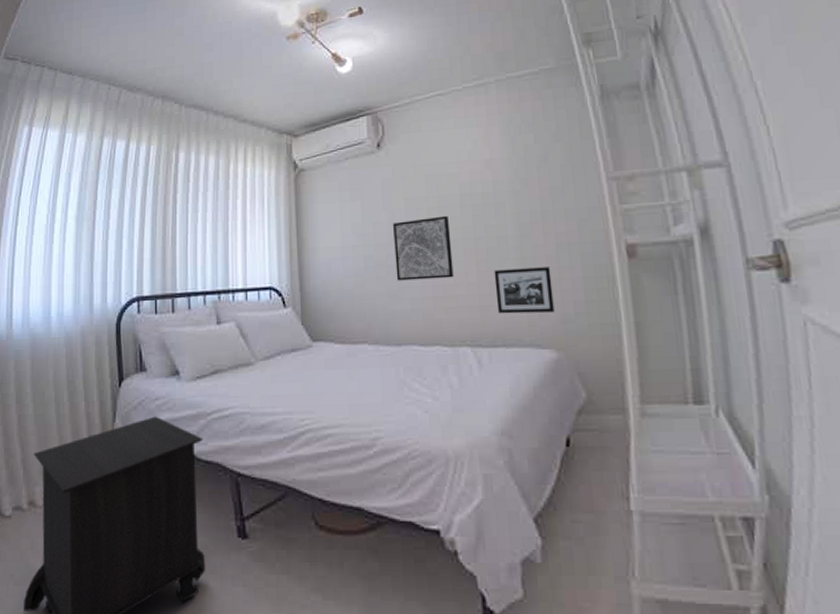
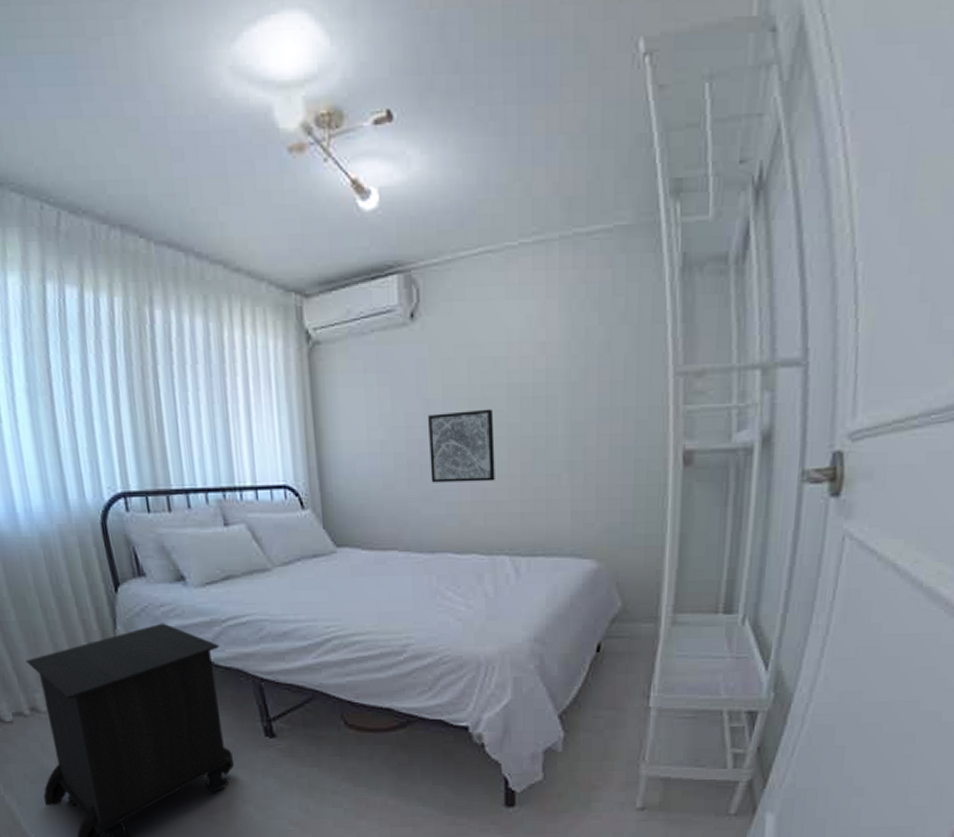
picture frame: present [494,267,555,314] -> none [539,472,601,523]

